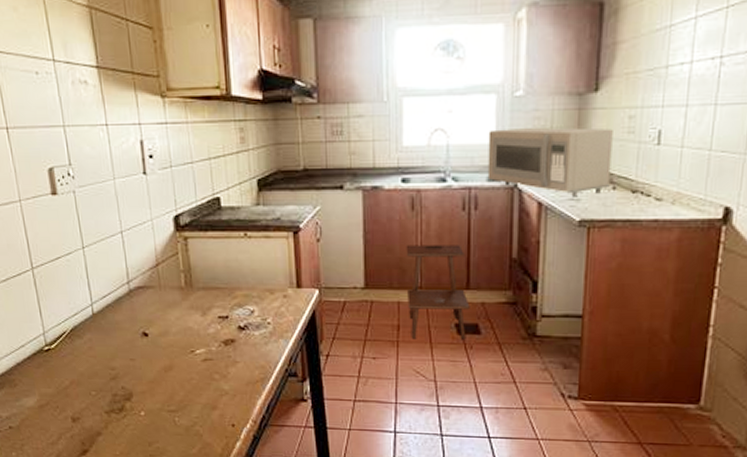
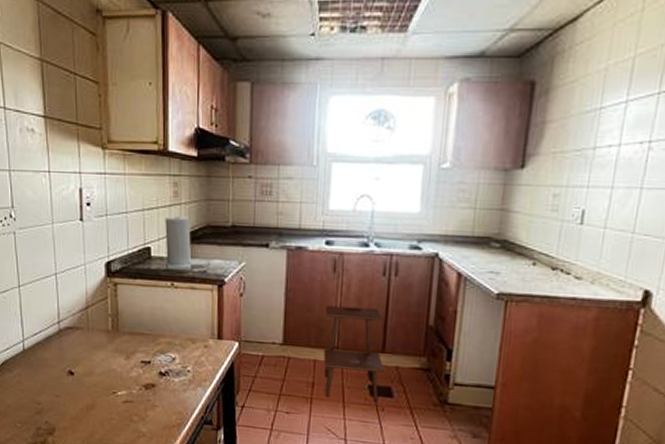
paper towel: none [233,163,283,220] -> present [165,216,210,272]
microwave: present [487,127,613,197] -> none [409,199,537,270]

